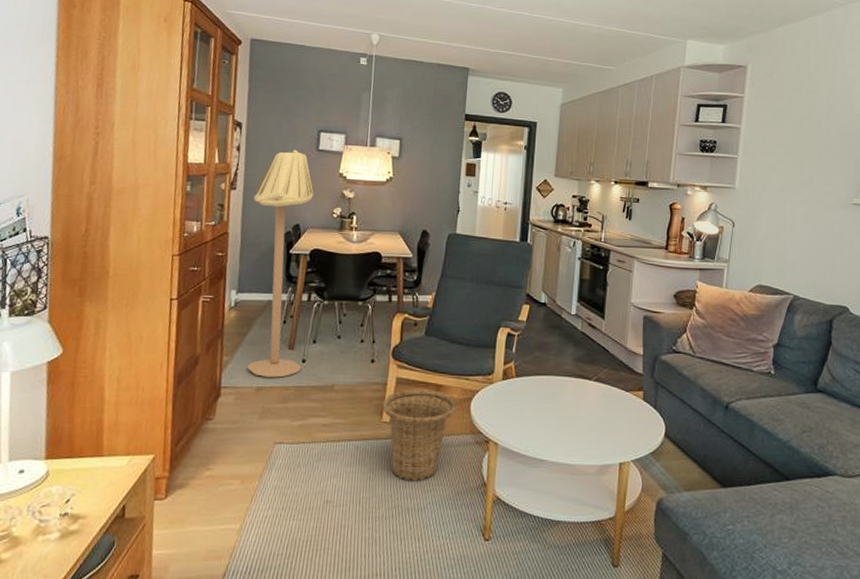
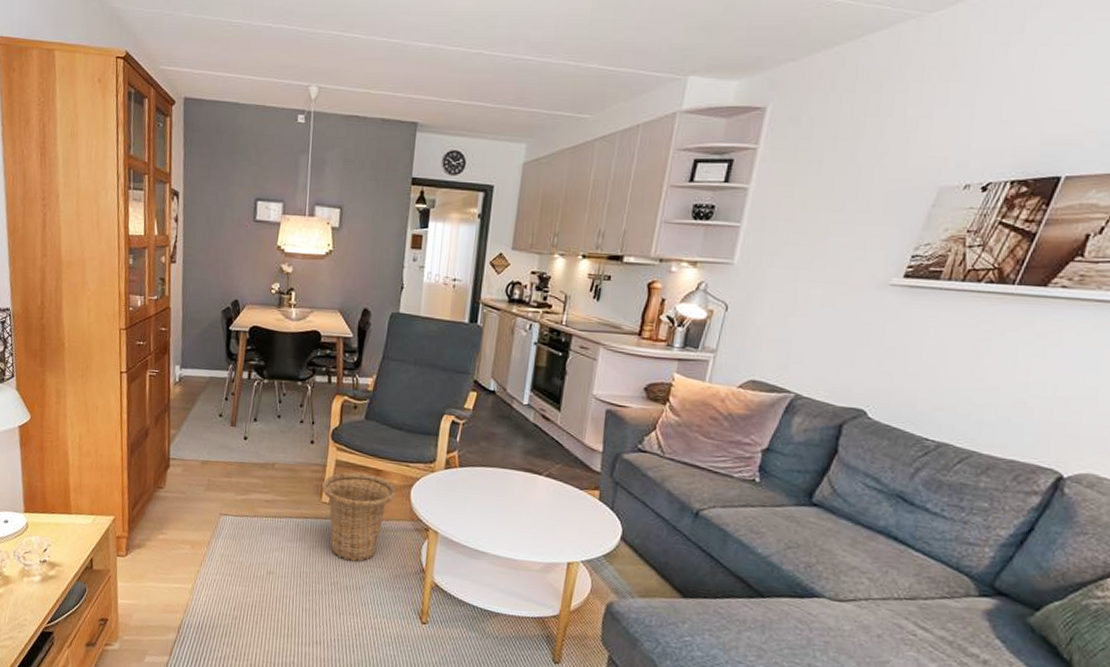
floor lamp: present [247,149,314,378] -> none [193,220,252,453]

